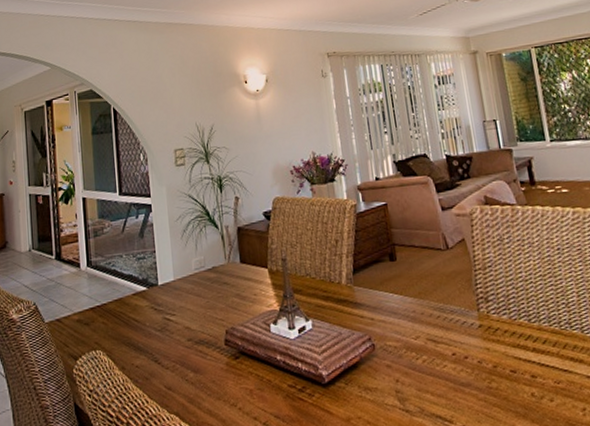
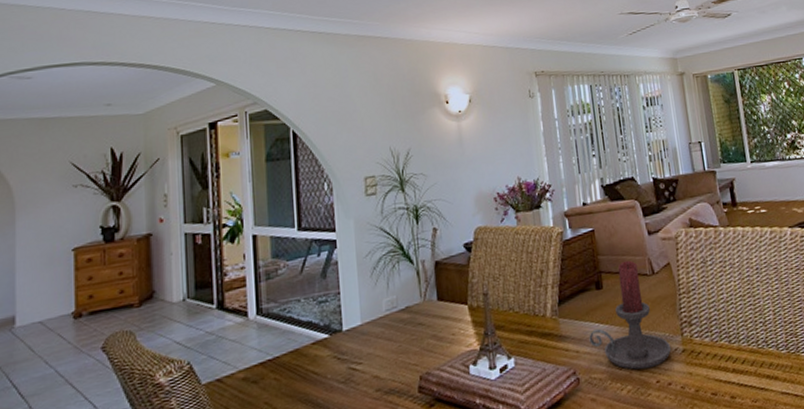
candle holder: none [383,234,467,341] -> present [589,260,671,370]

